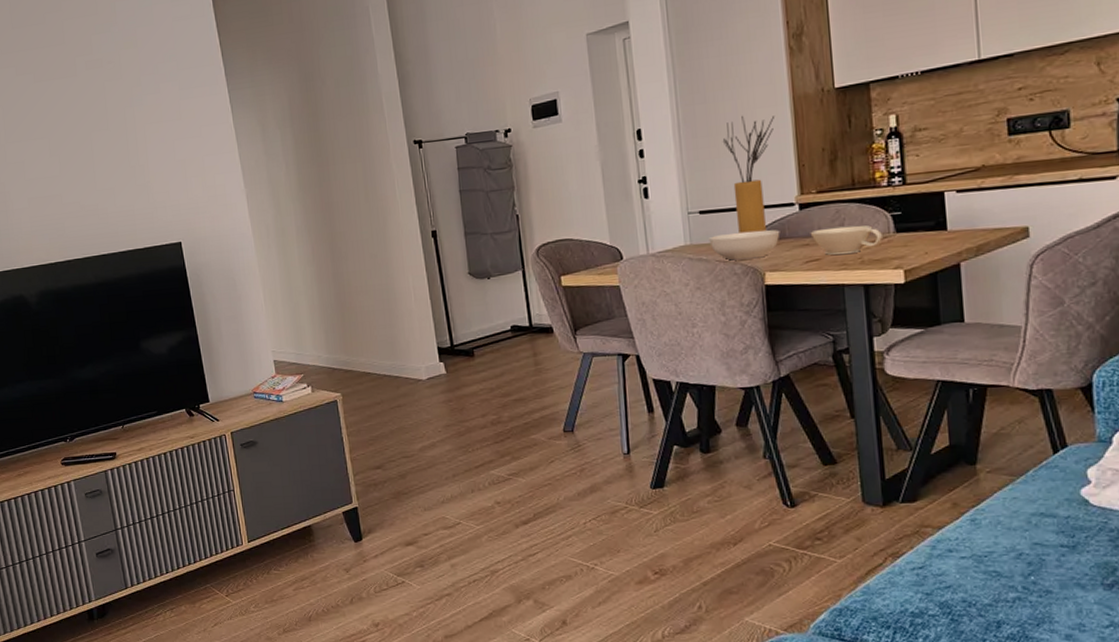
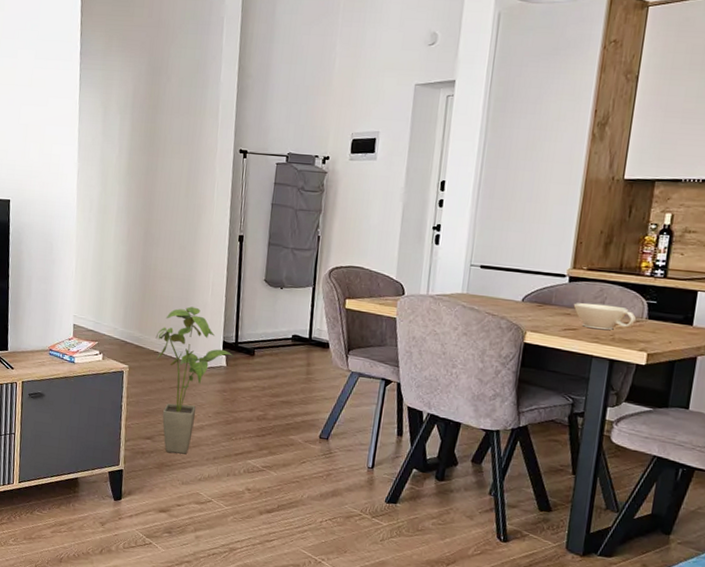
house plant: none [364,316,453,478] -> present [155,306,235,454]
bowl: present [709,230,780,261] -> none [483,290,548,318]
vase: present [722,115,775,233] -> none [511,186,567,295]

